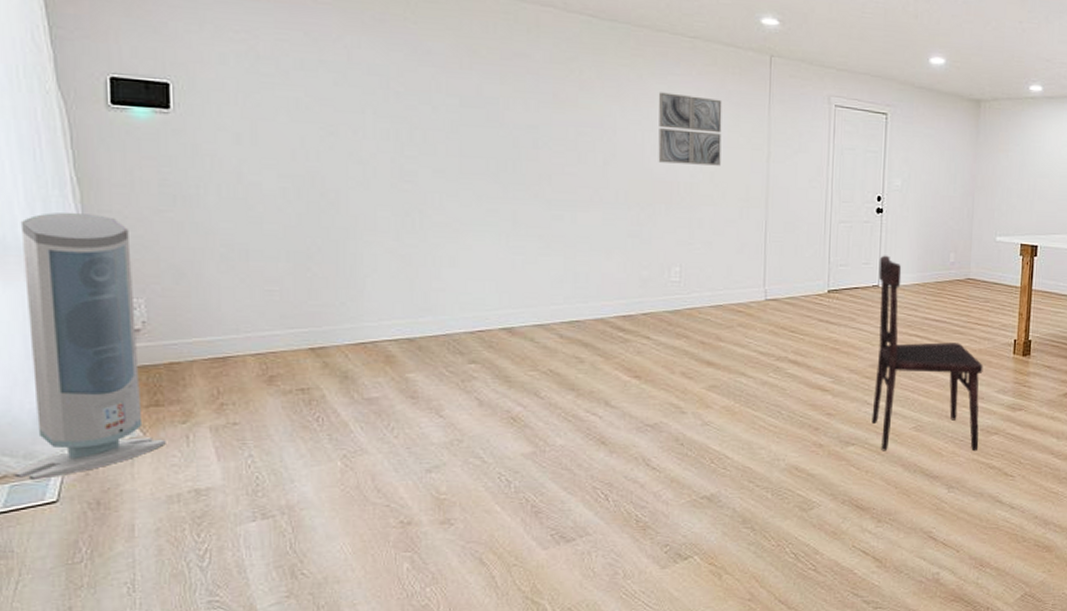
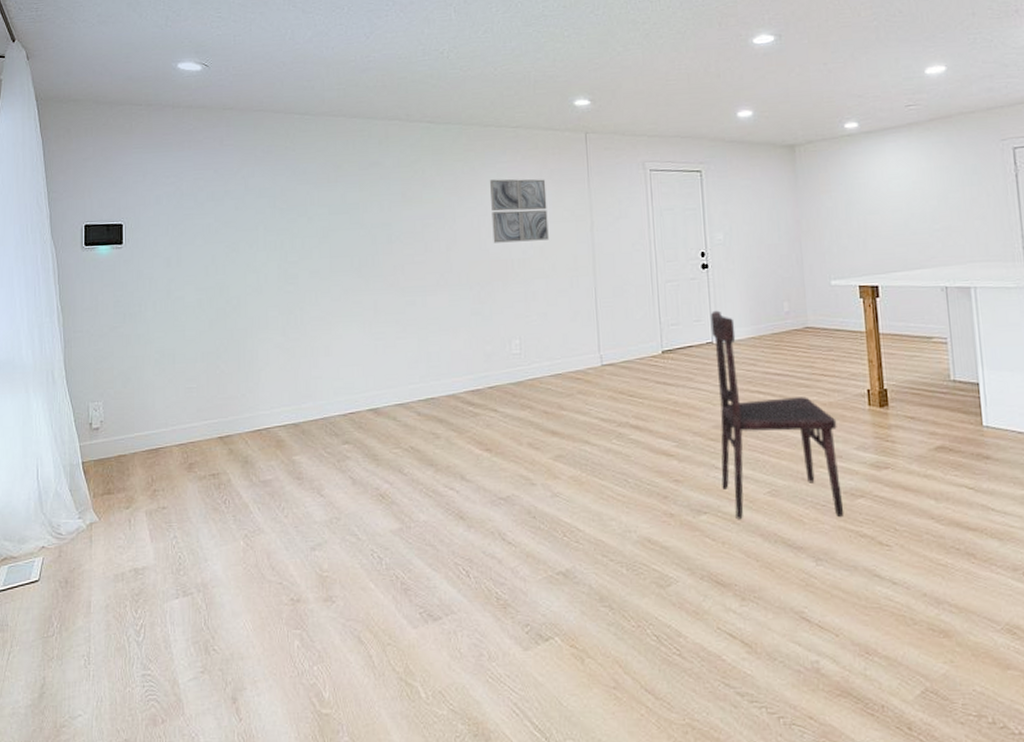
air purifier: present [14,212,166,481] -> none [11,334,114,562]

